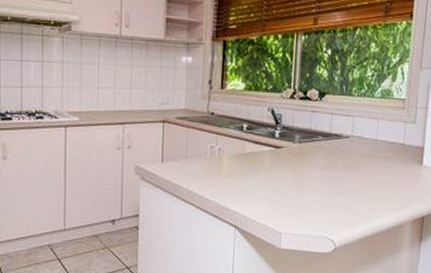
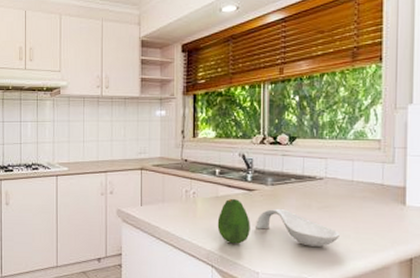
fruit: none [242,155,276,204] -> present [217,198,250,244]
spoon rest: none [281,167,361,206] -> present [256,209,339,247]

